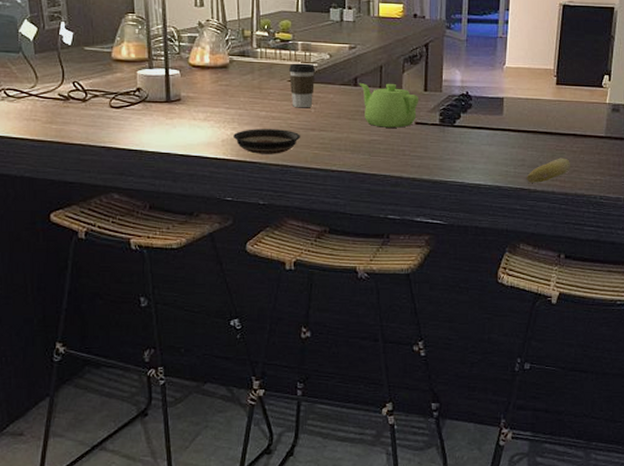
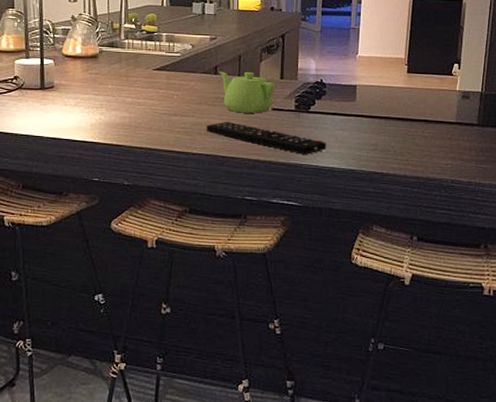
saucer: present [233,129,300,154] -> none [101,114,163,138]
coffee cup: present [288,63,316,108] -> none [153,53,179,95]
remote control: none [346,136,473,171] -> present [206,121,327,155]
fruit: present [526,158,570,183] -> none [378,142,422,167]

